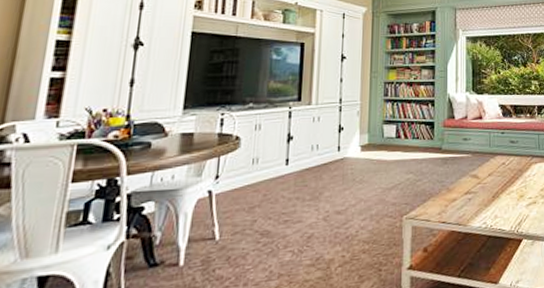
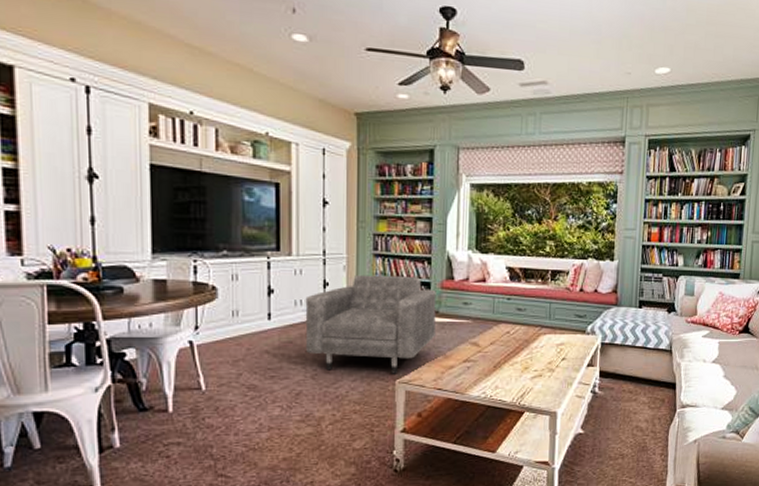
armchair: none [319,117,439,211] -> present [305,274,436,374]

